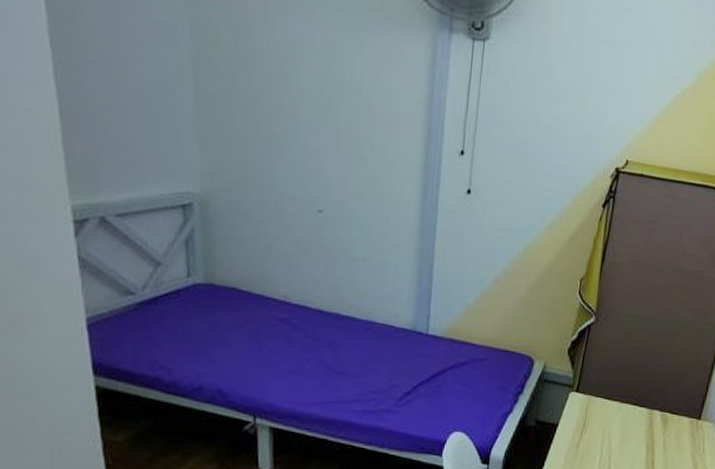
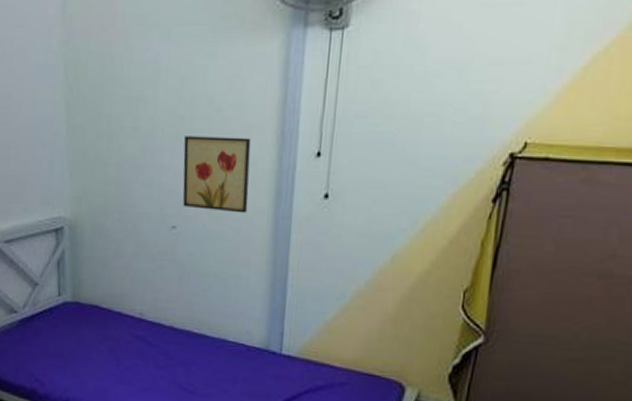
wall art: none [329,120,399,202] -> present [182,136,252,214]

